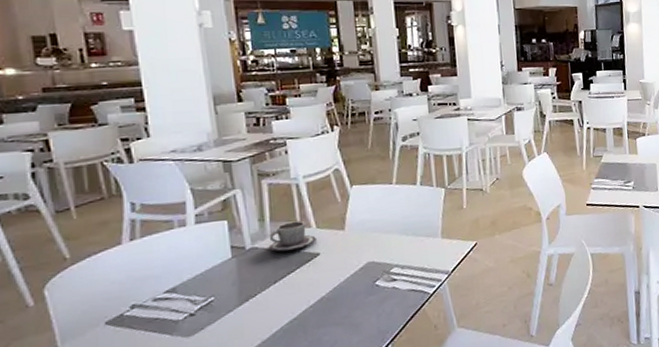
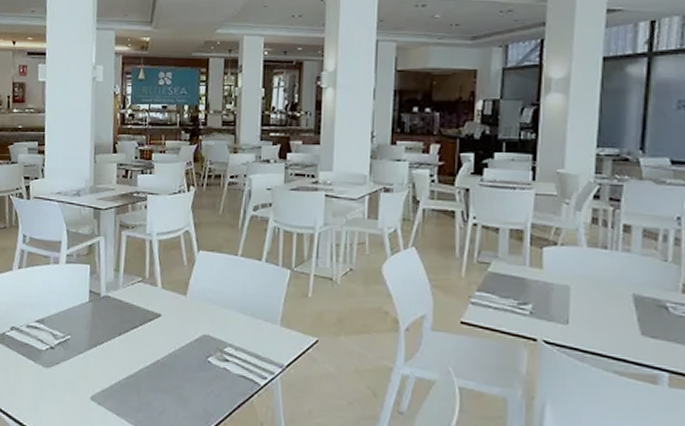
cup: present [268,221,316,252] -> none [119,277,160,306]

